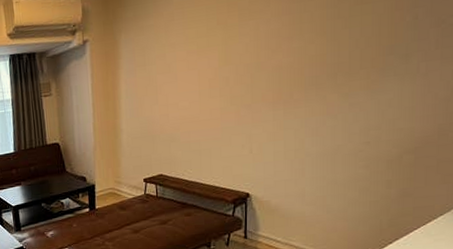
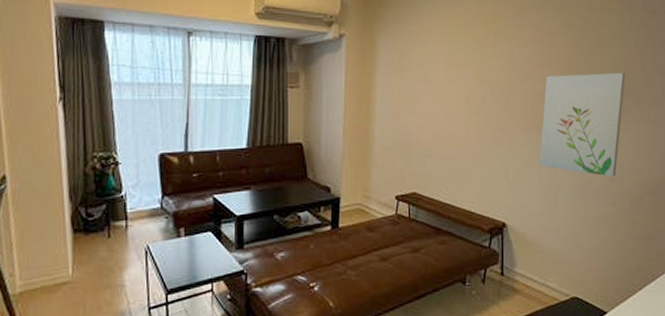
wall art: none [285,28,392,141] -> present [539,72,626,177]

